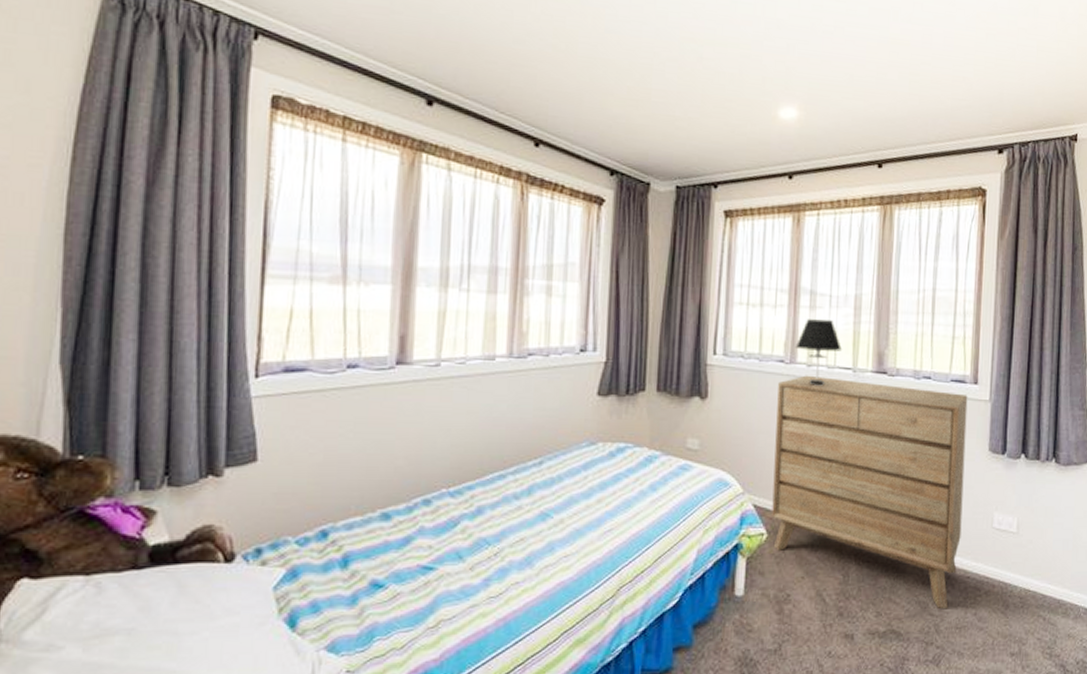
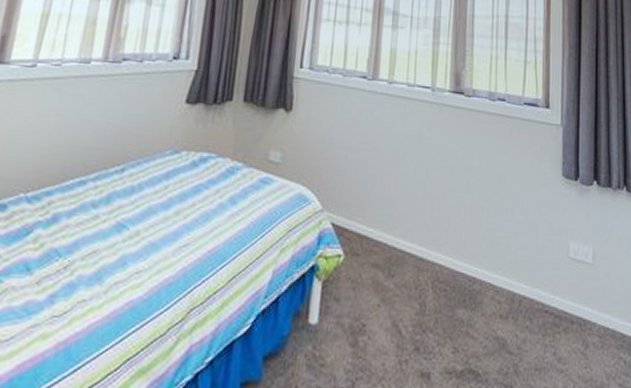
dresser: present [772,375,968,610] -> none [350,92,541,347]
table lamp: present [795,319,843,386] -> none [377,38,422,103]

